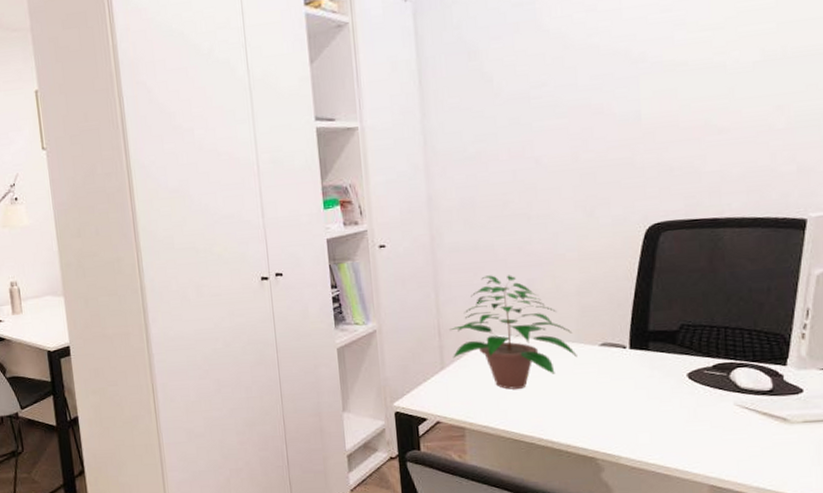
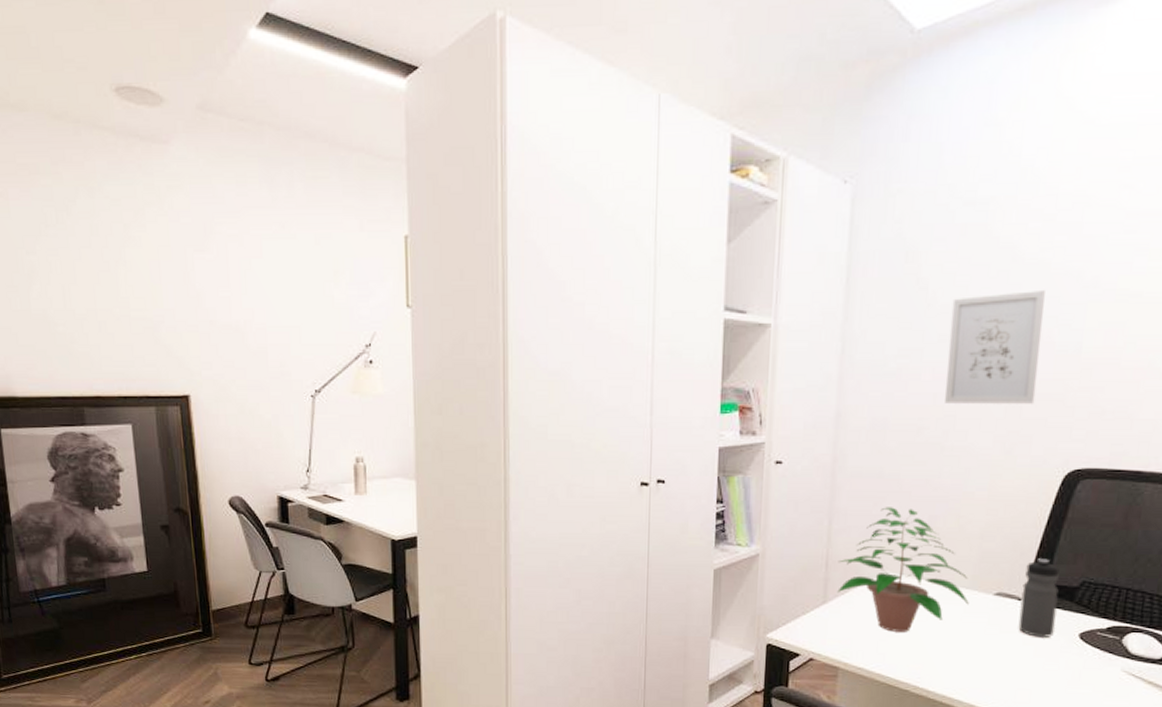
wall art: none [516,69,606,178] -> present [945,289,1045,404]
water bottle: none [625,307,663,381] -> present [1018,558,1060,637]

